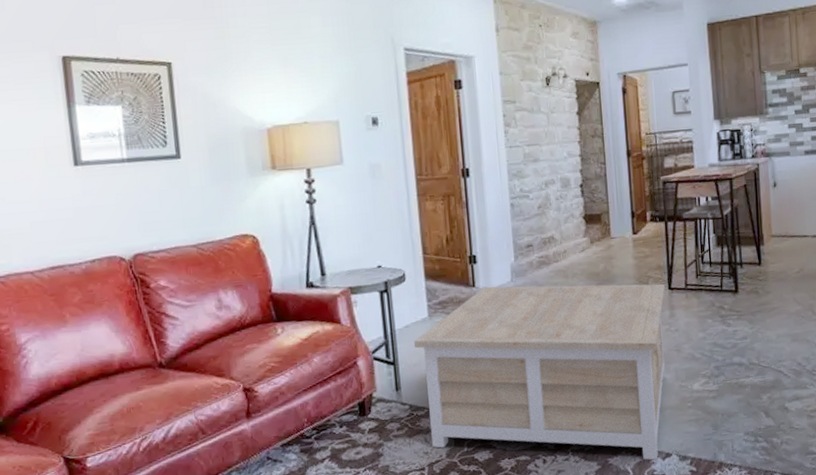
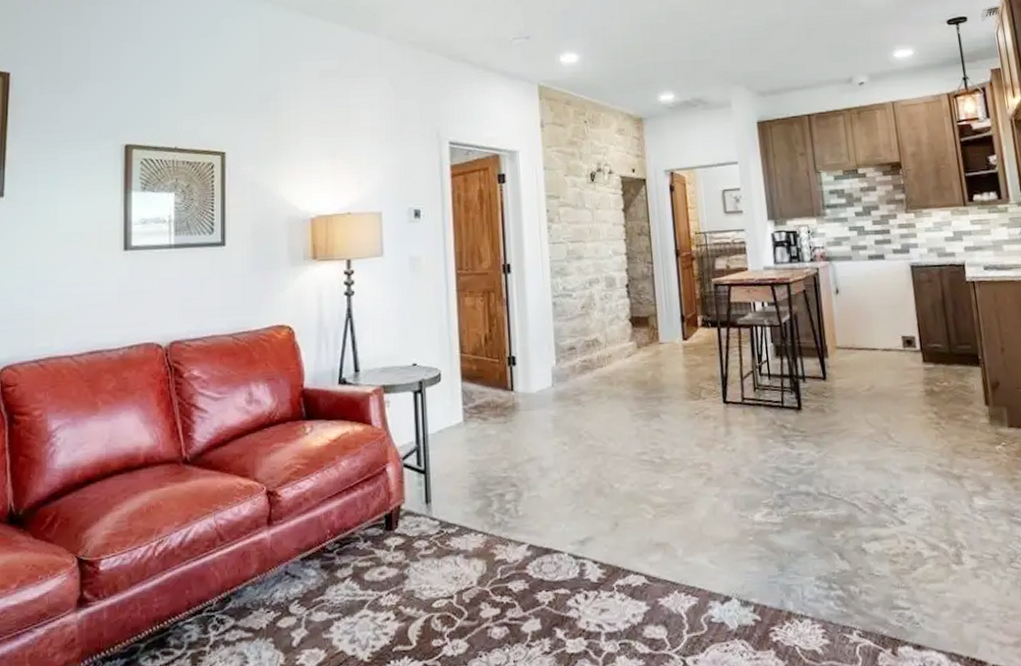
coffee table: present [413,283,665,460] -> none [446,391,722,604]

